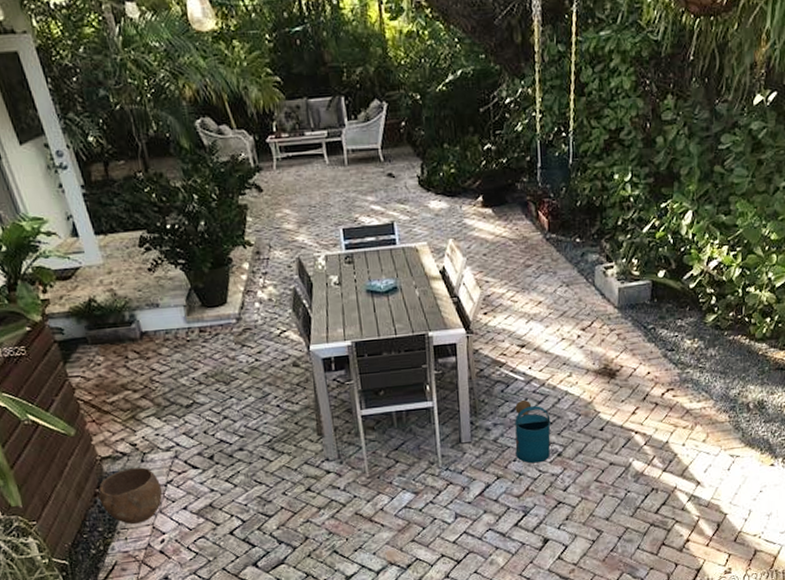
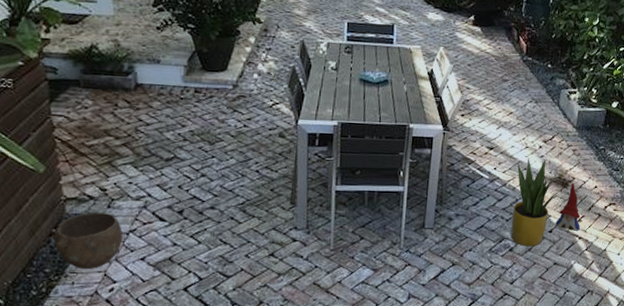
watering can: present [515,400,551,464] -> none [472,197,507,255]
planter: none [555,350,606,449] -> present [510,158,559,247]
garden gnome: none [606,372,635,426] -> present [555,183,581,231]

